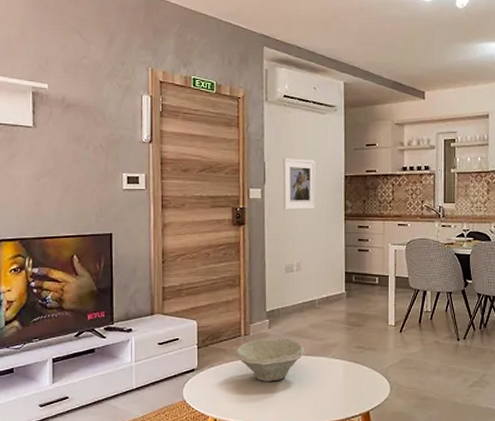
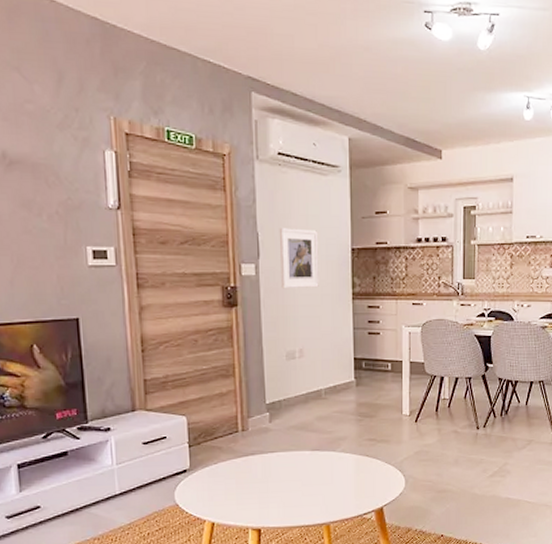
bowl: present [235,338,305,382] -> none [232,432,312,481]

